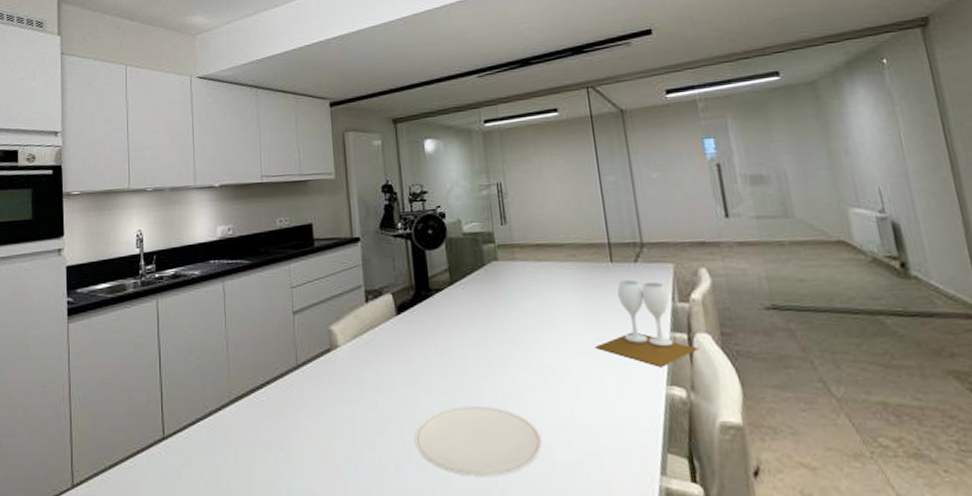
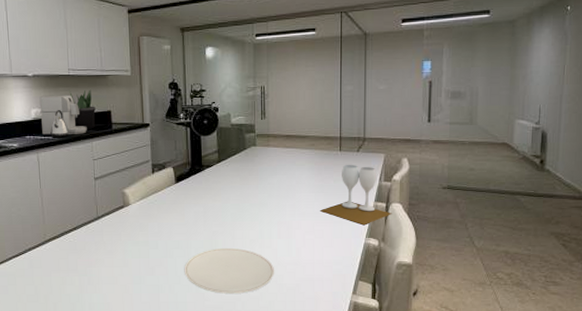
coffee machine: none [227,206,284,258] -> present [39,95,87,135]
kettle: none [239,226,262,263] -> present [50,110,69,139]
planter: none [262,199,294,250] -> present [69,89,96,130]

